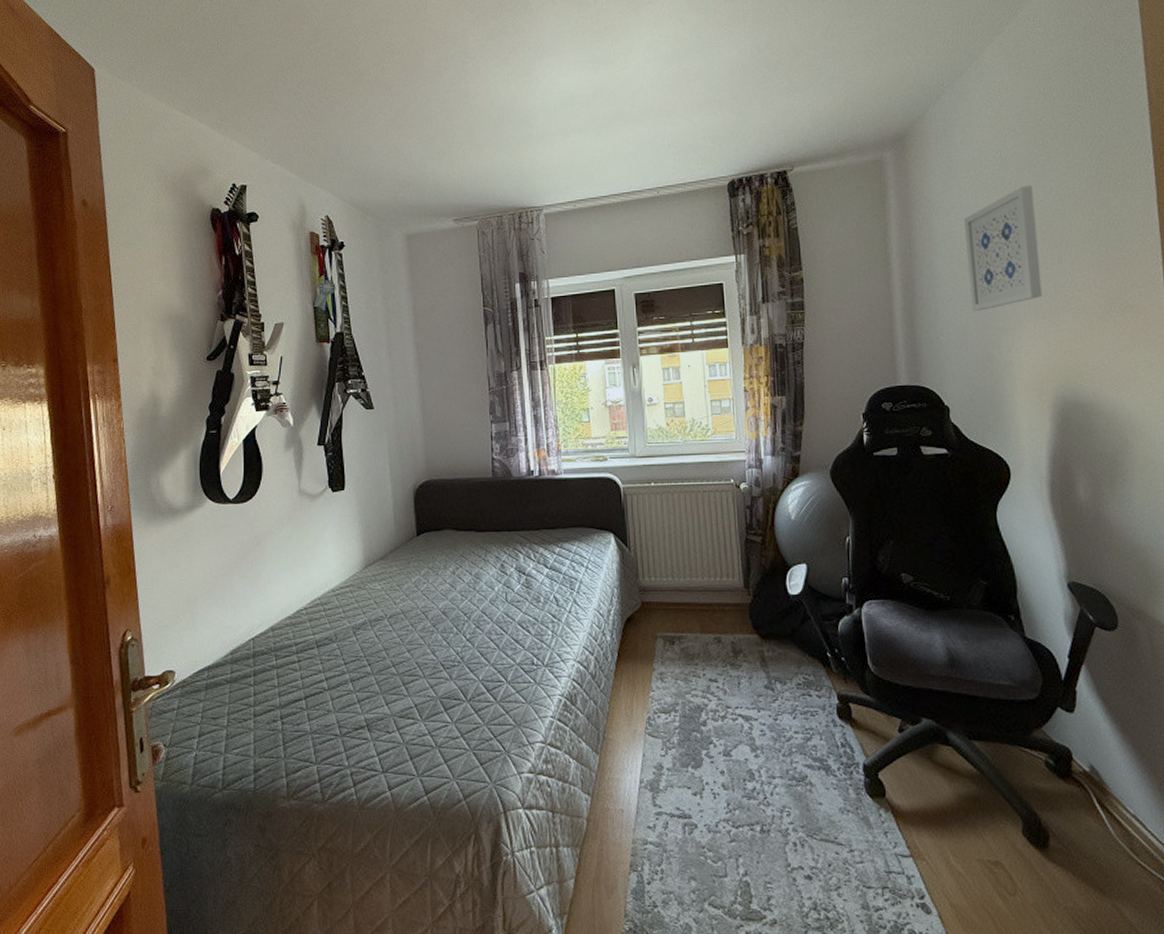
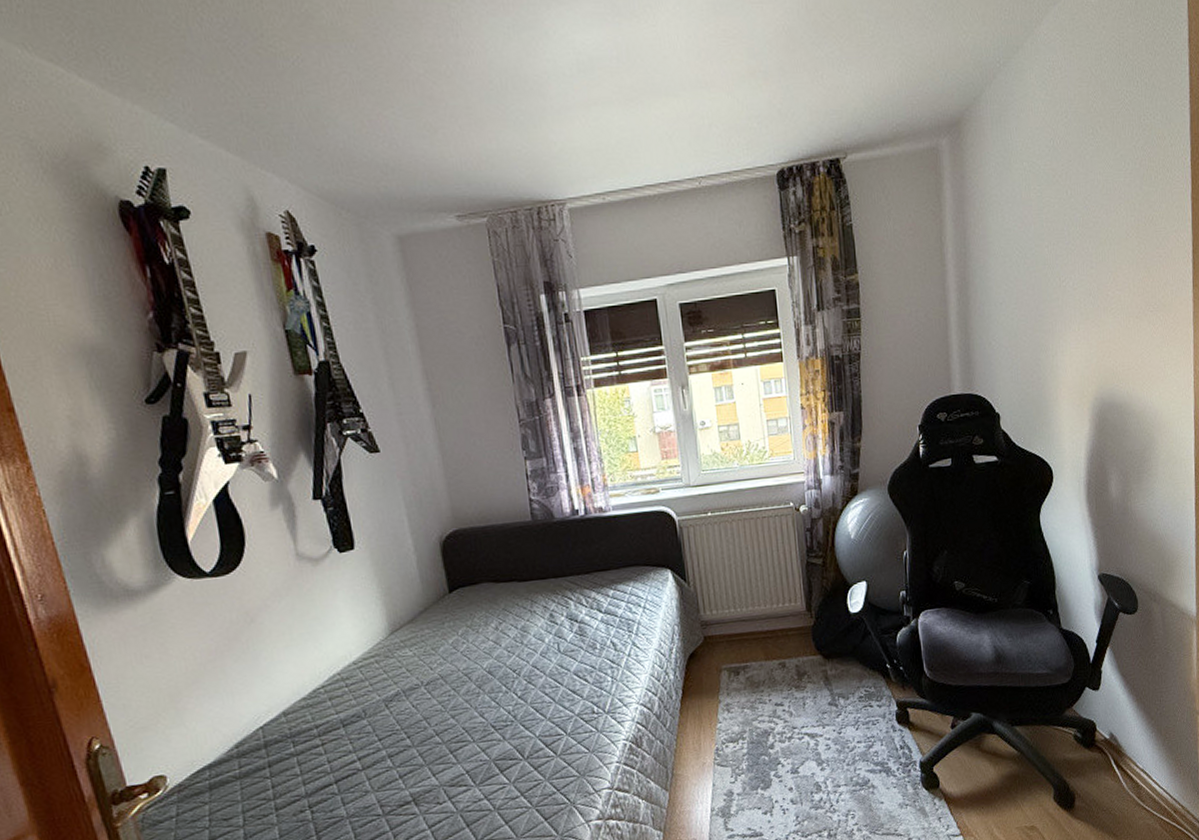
wall art: present [964,185,1043,311] -> none [1017,177,1087,314]

